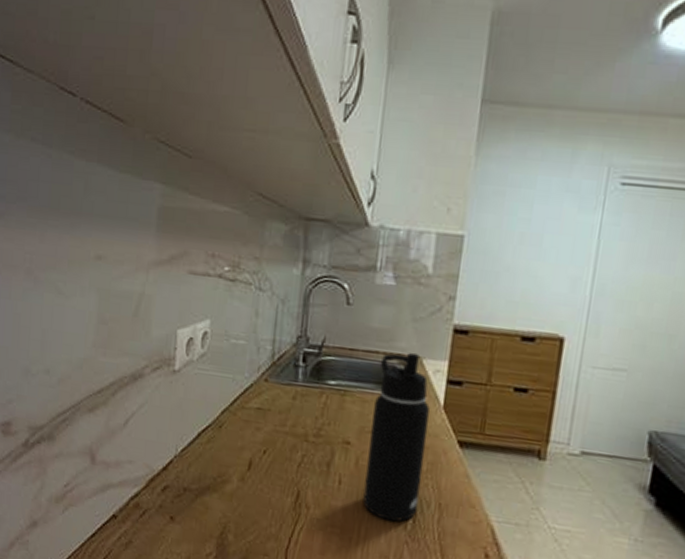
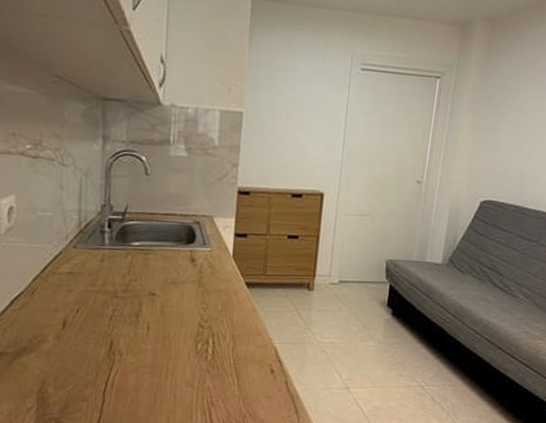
water bottle: present [363,352,430,522] -> none [169,213,222,355]

